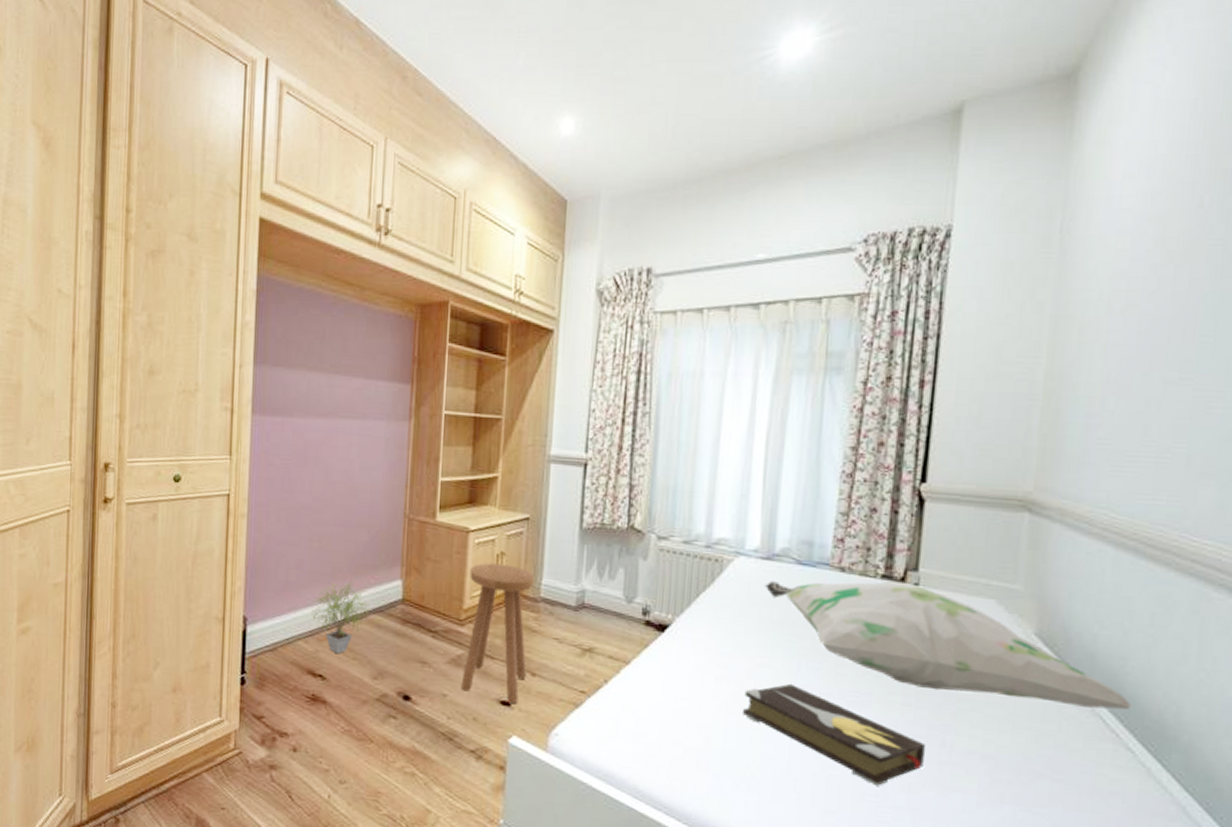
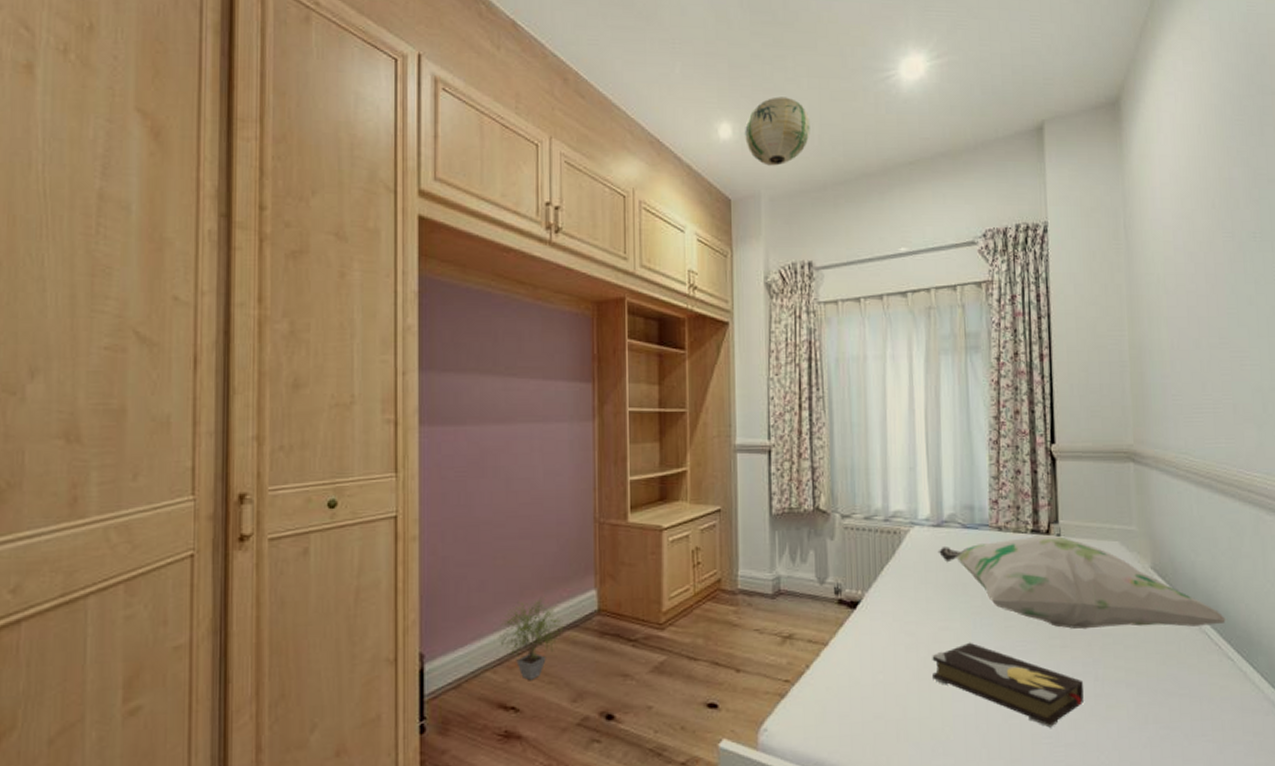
stool: present [460,563,535,705] -> none [665,559,731,706]
paper lantern: none [587,85,665,163] -> present [744,96,810,166]

